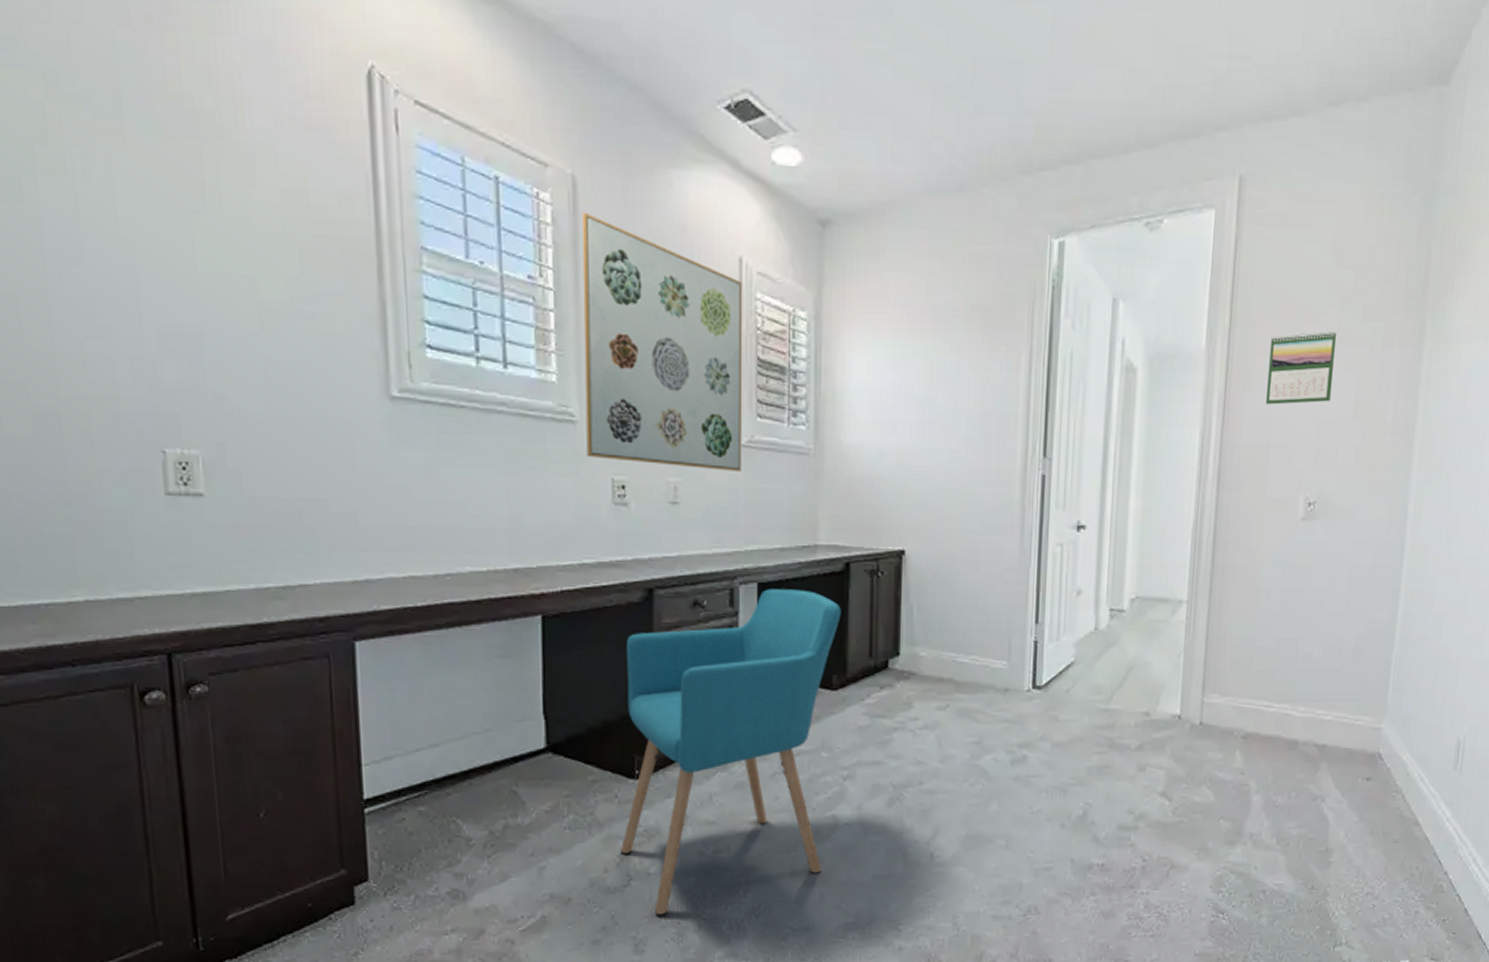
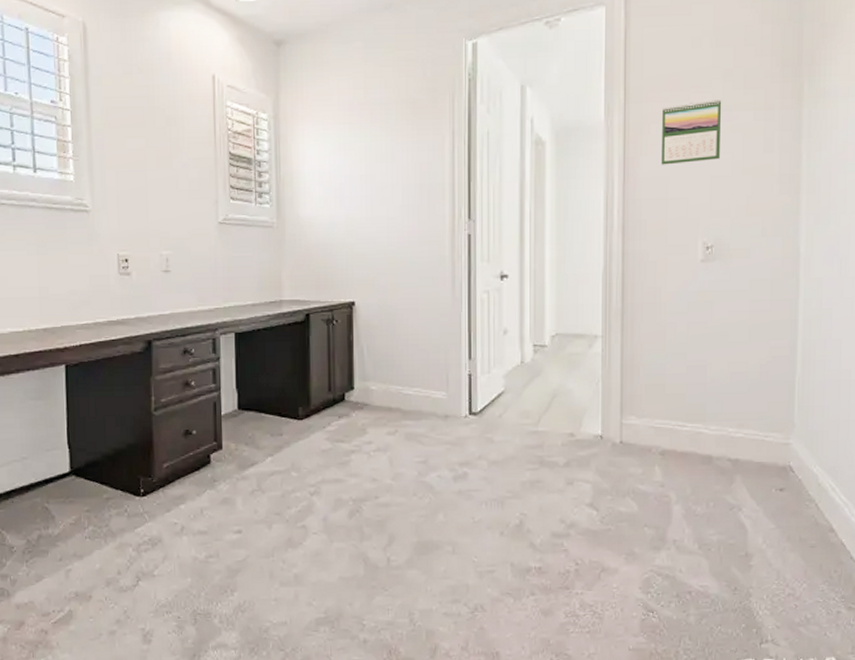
wall art: present [582,213,743,473] -> none [91,50,219,245]
chair: present [621,589,841,915] -> none [131,337,304,611]

